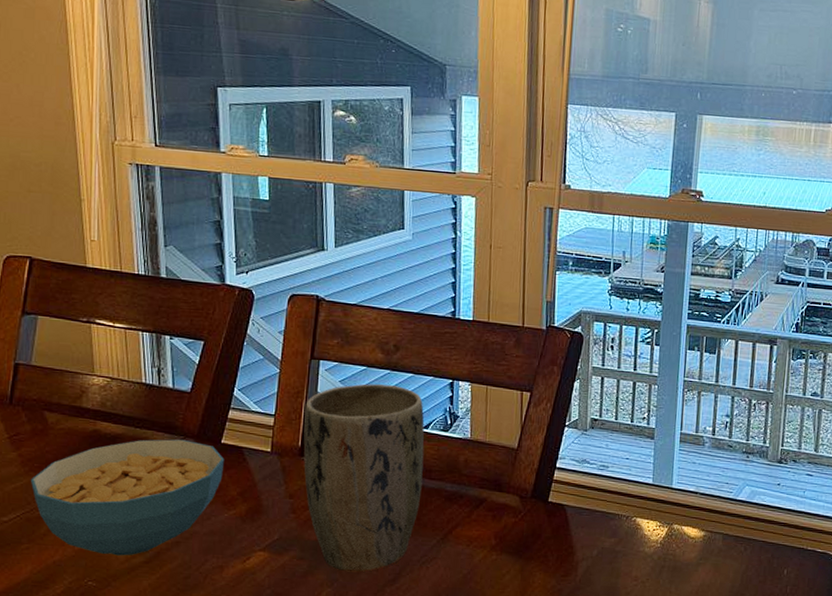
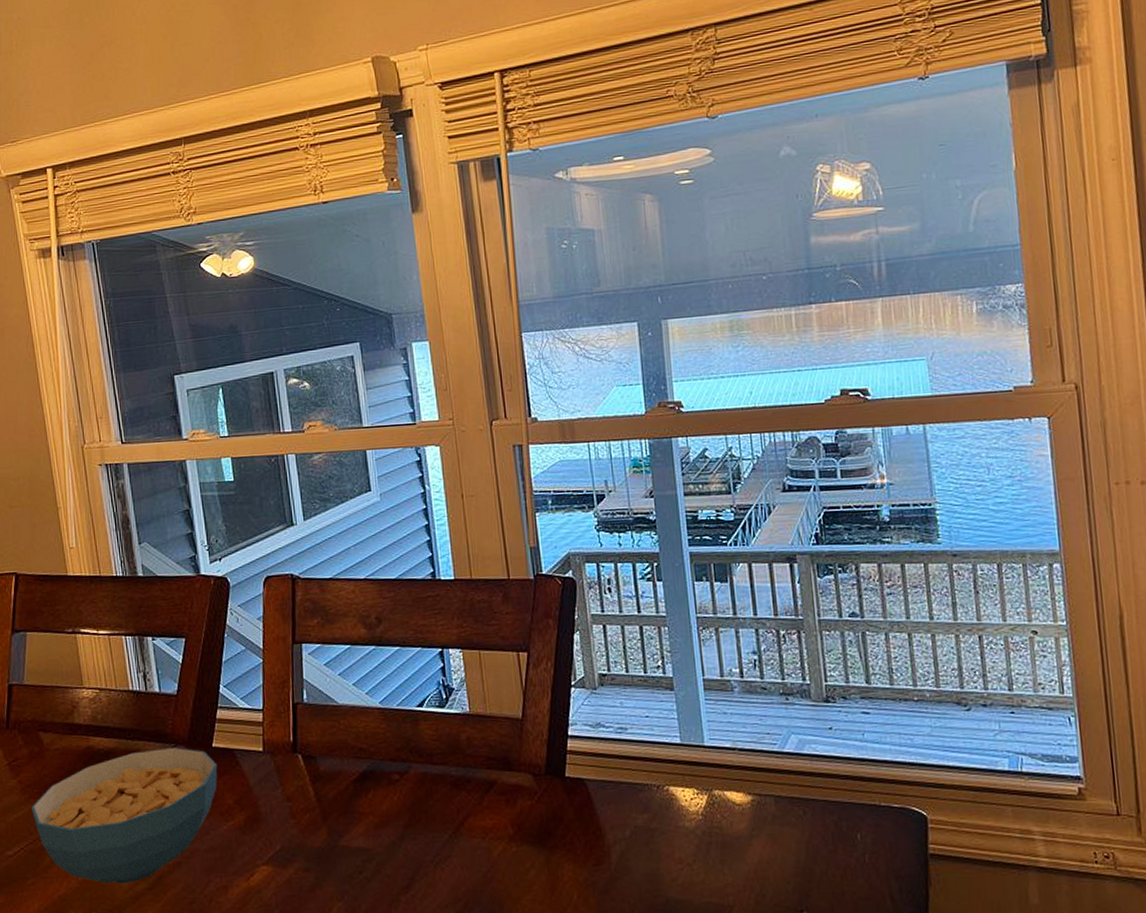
plant pot: present [303,383,425,573] -> none [292,662,425,881]

